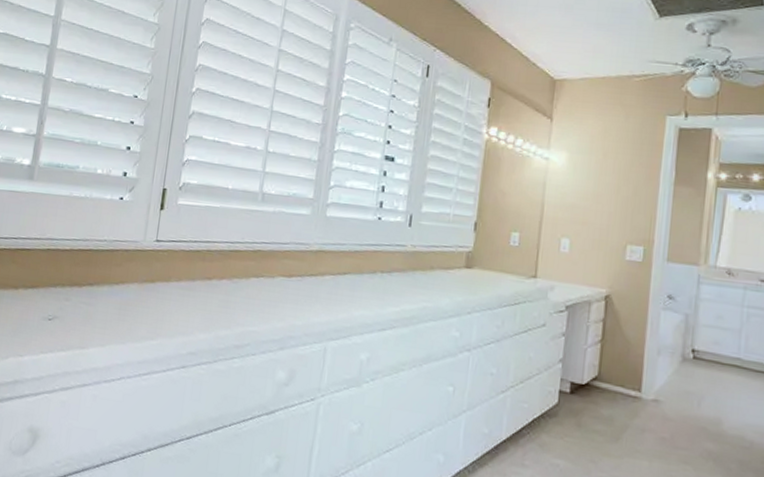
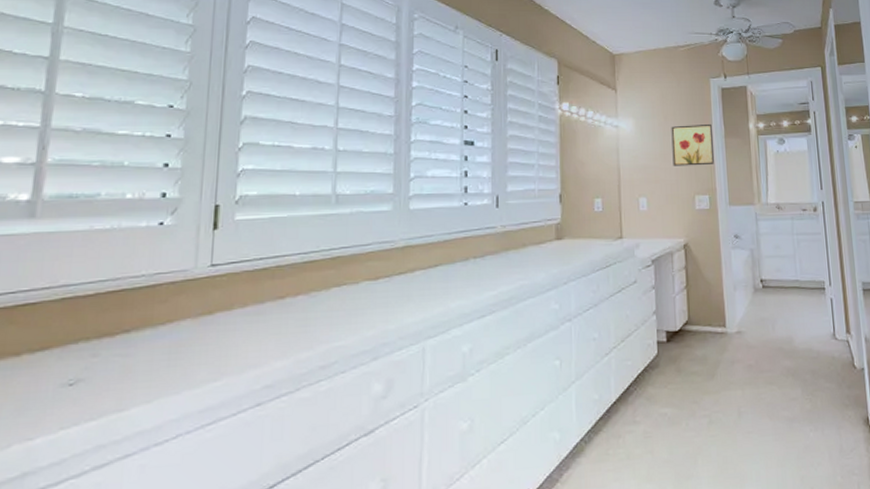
wall art: none [606,165,660,213] -> present [671,123,714,166]

